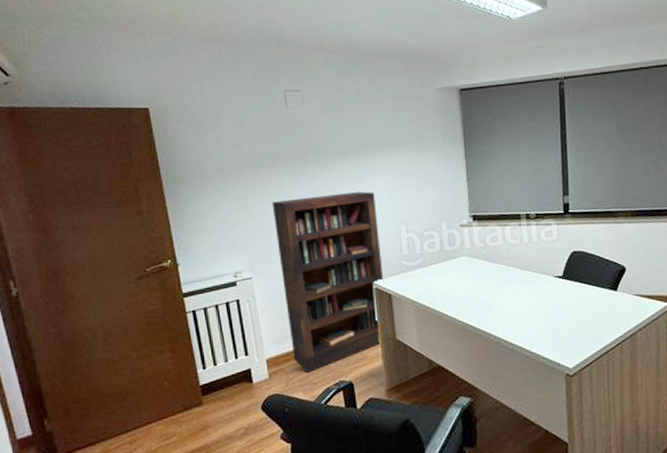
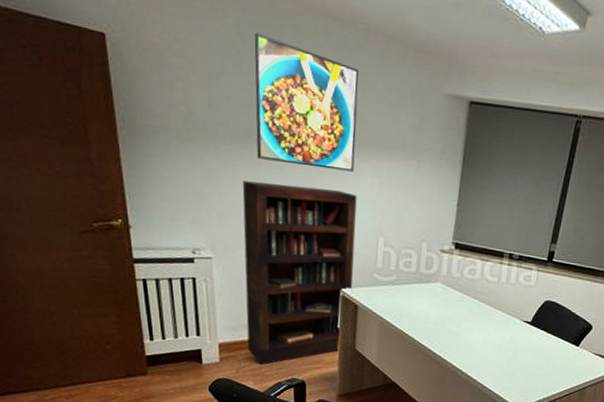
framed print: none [268,78,368,180] -> present [254,33,359,172]

